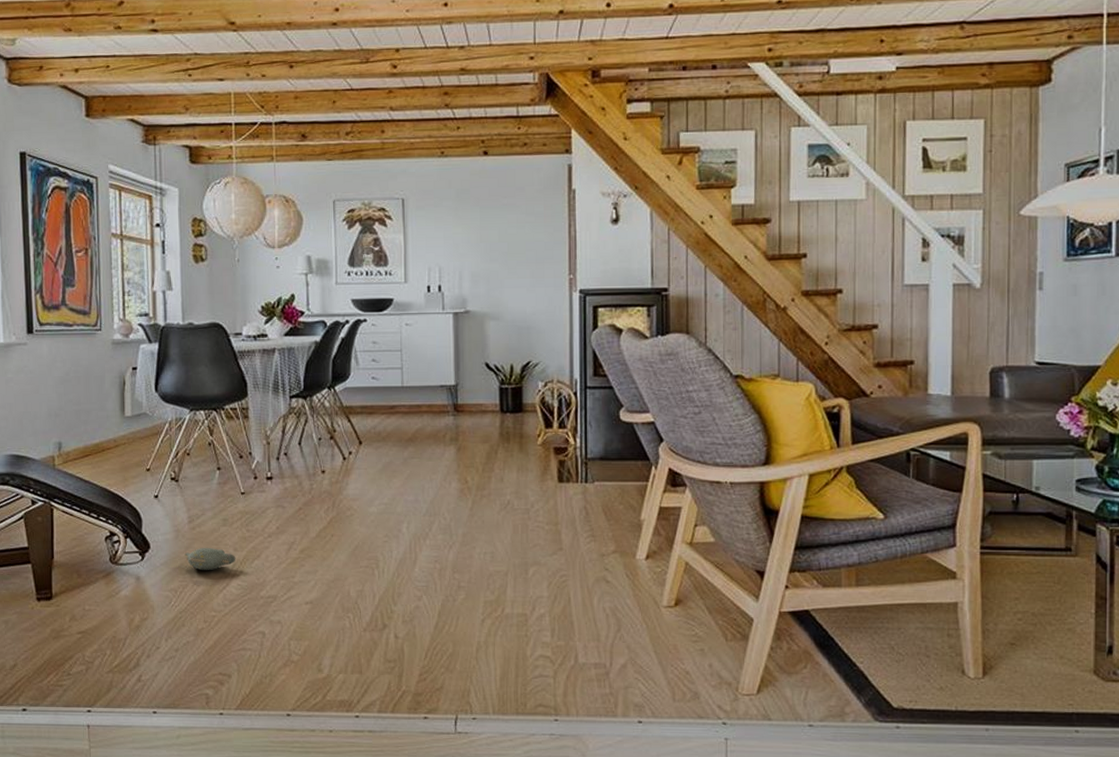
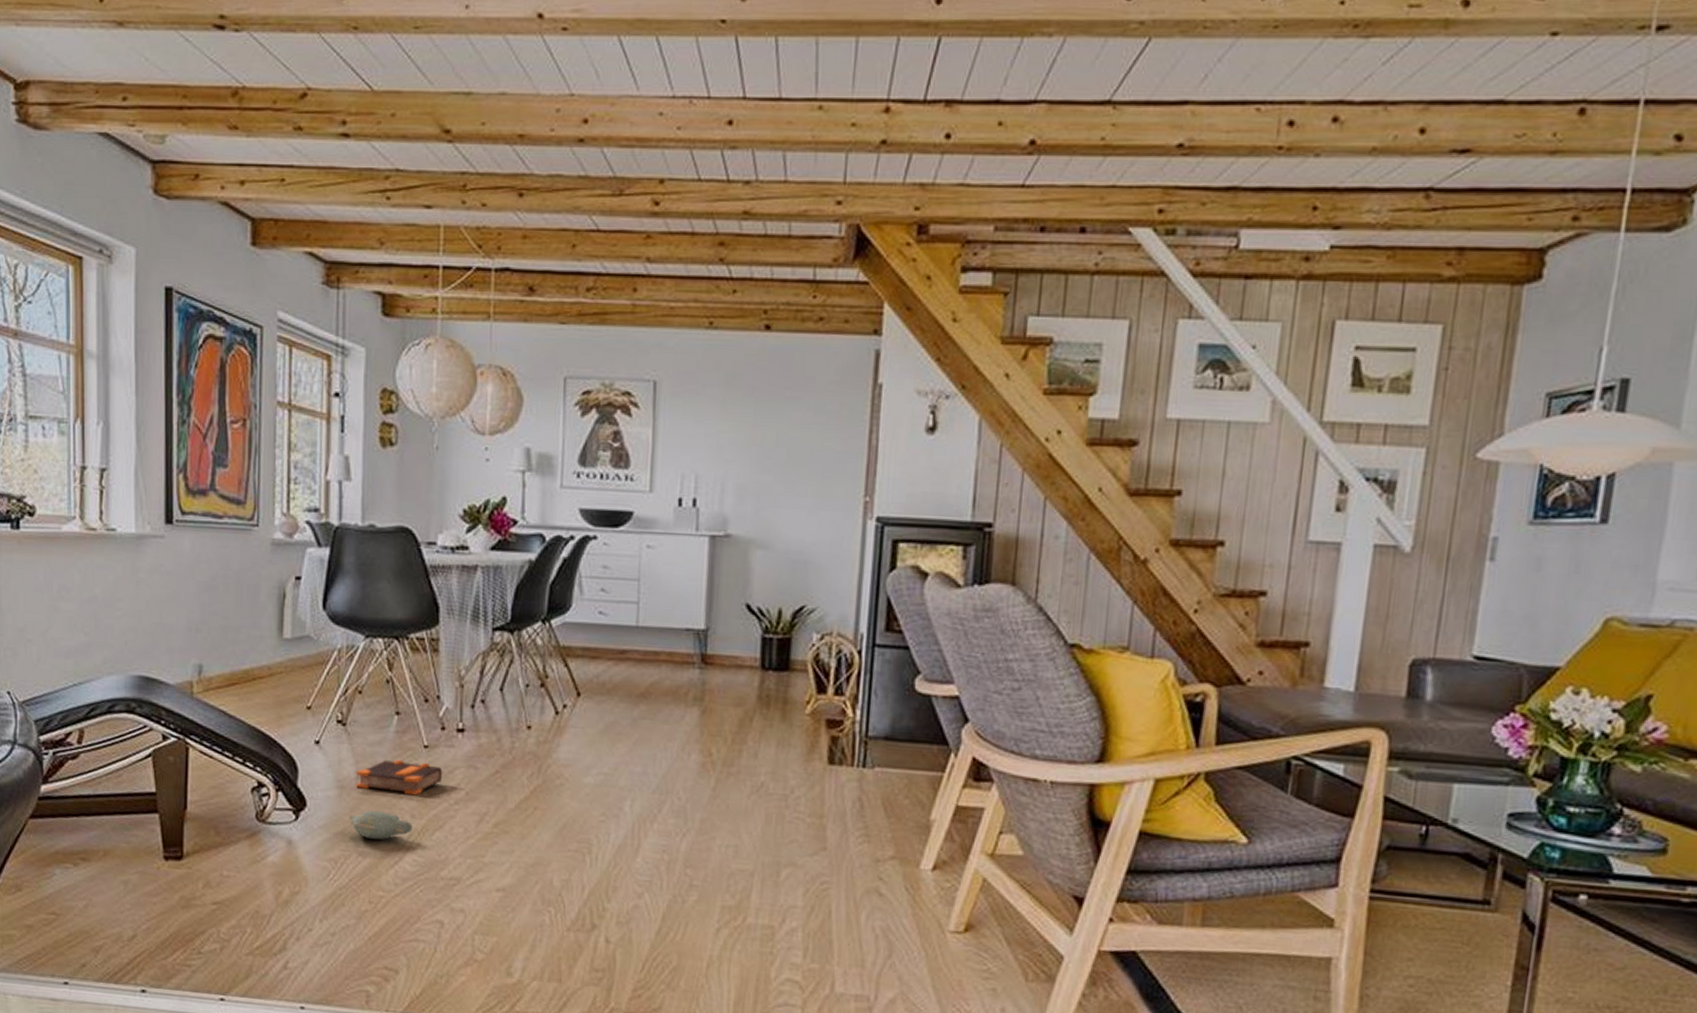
bible: none [188,505,258,533] -> present [355,760,443,796]

